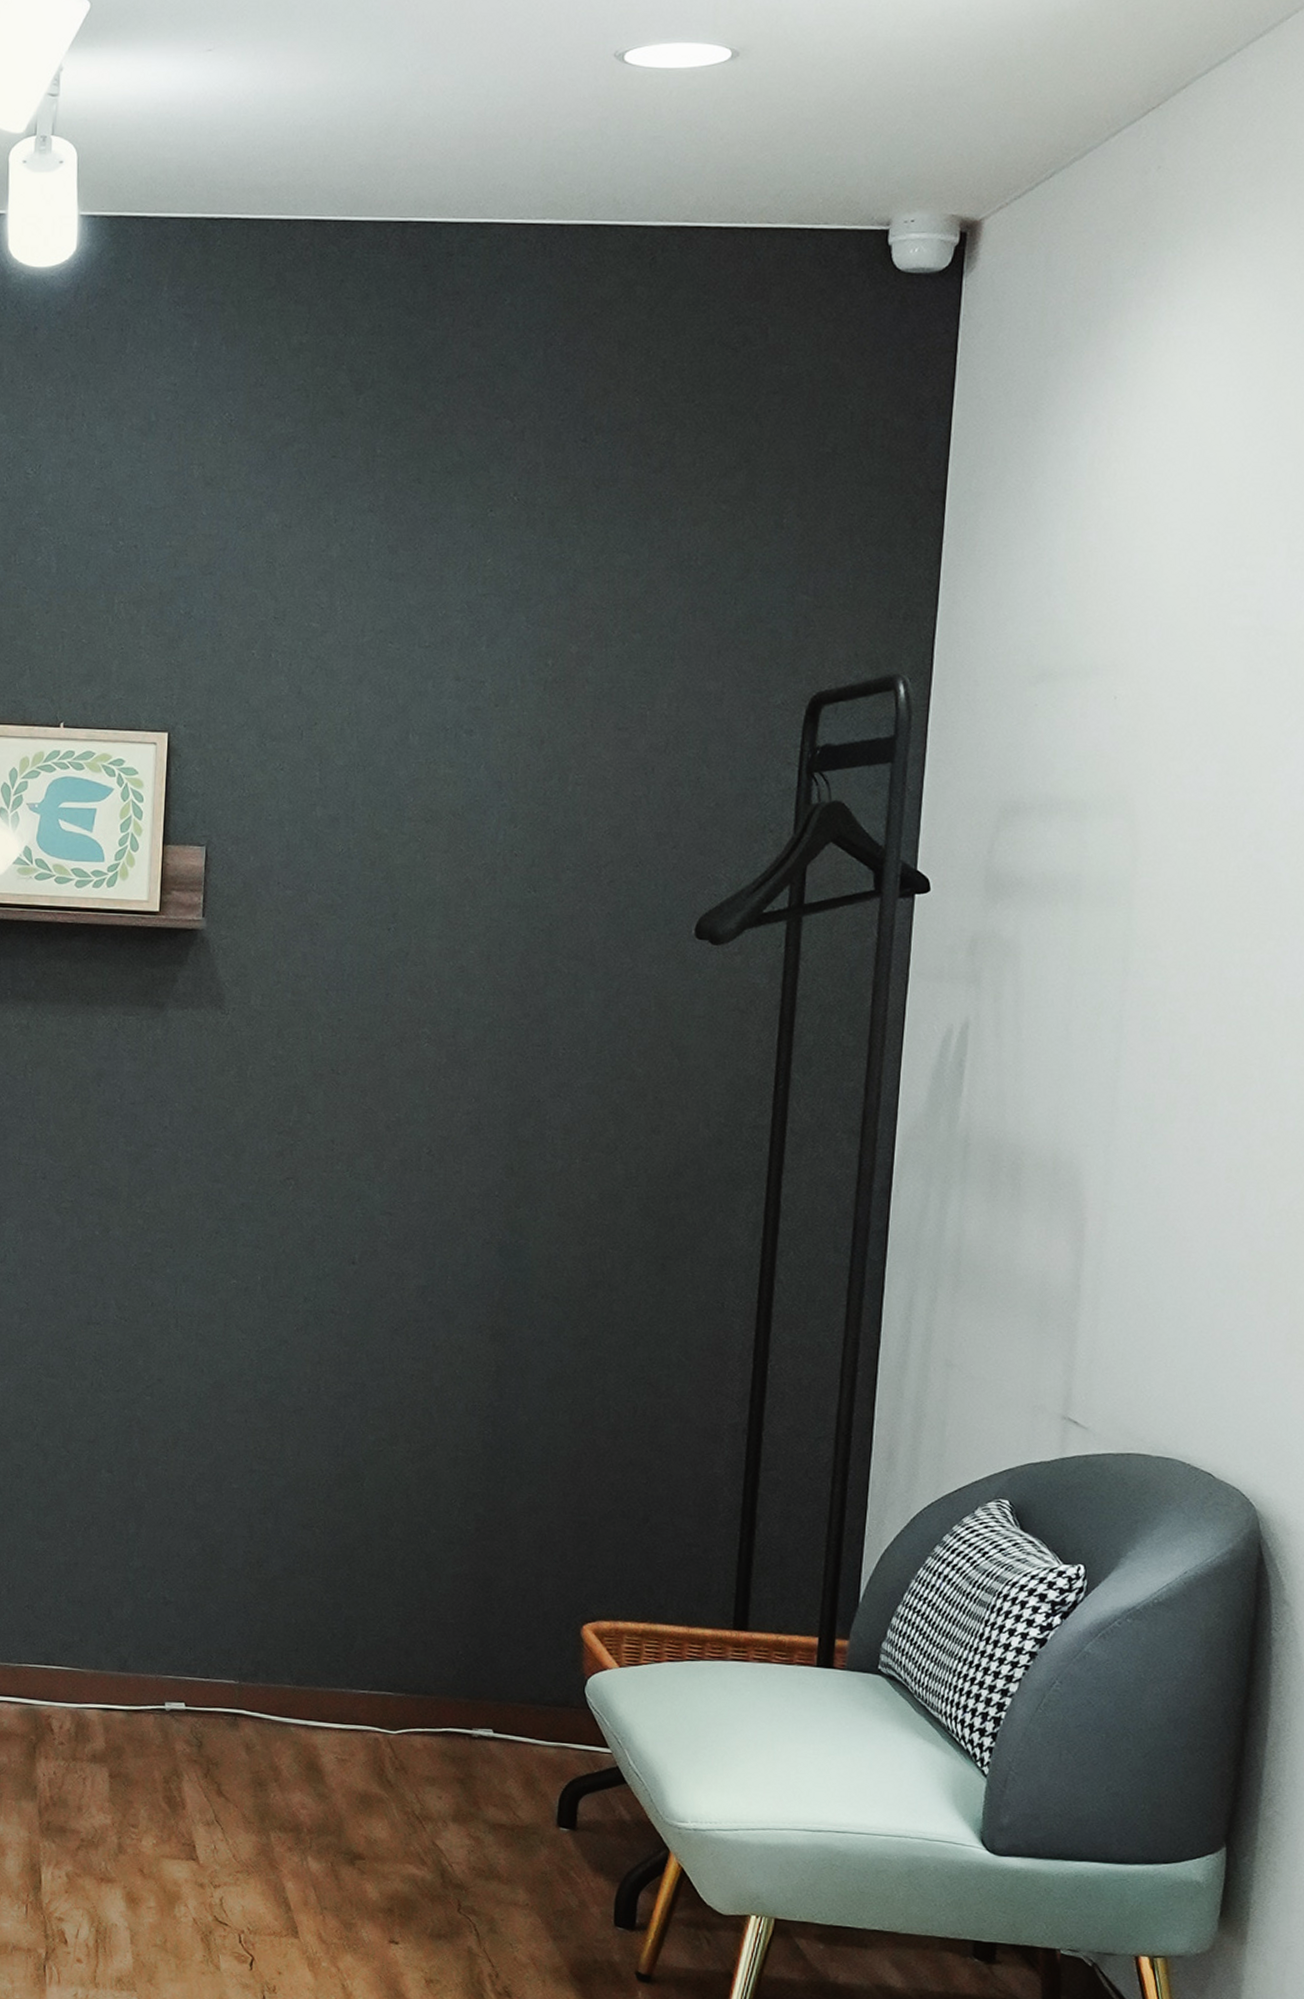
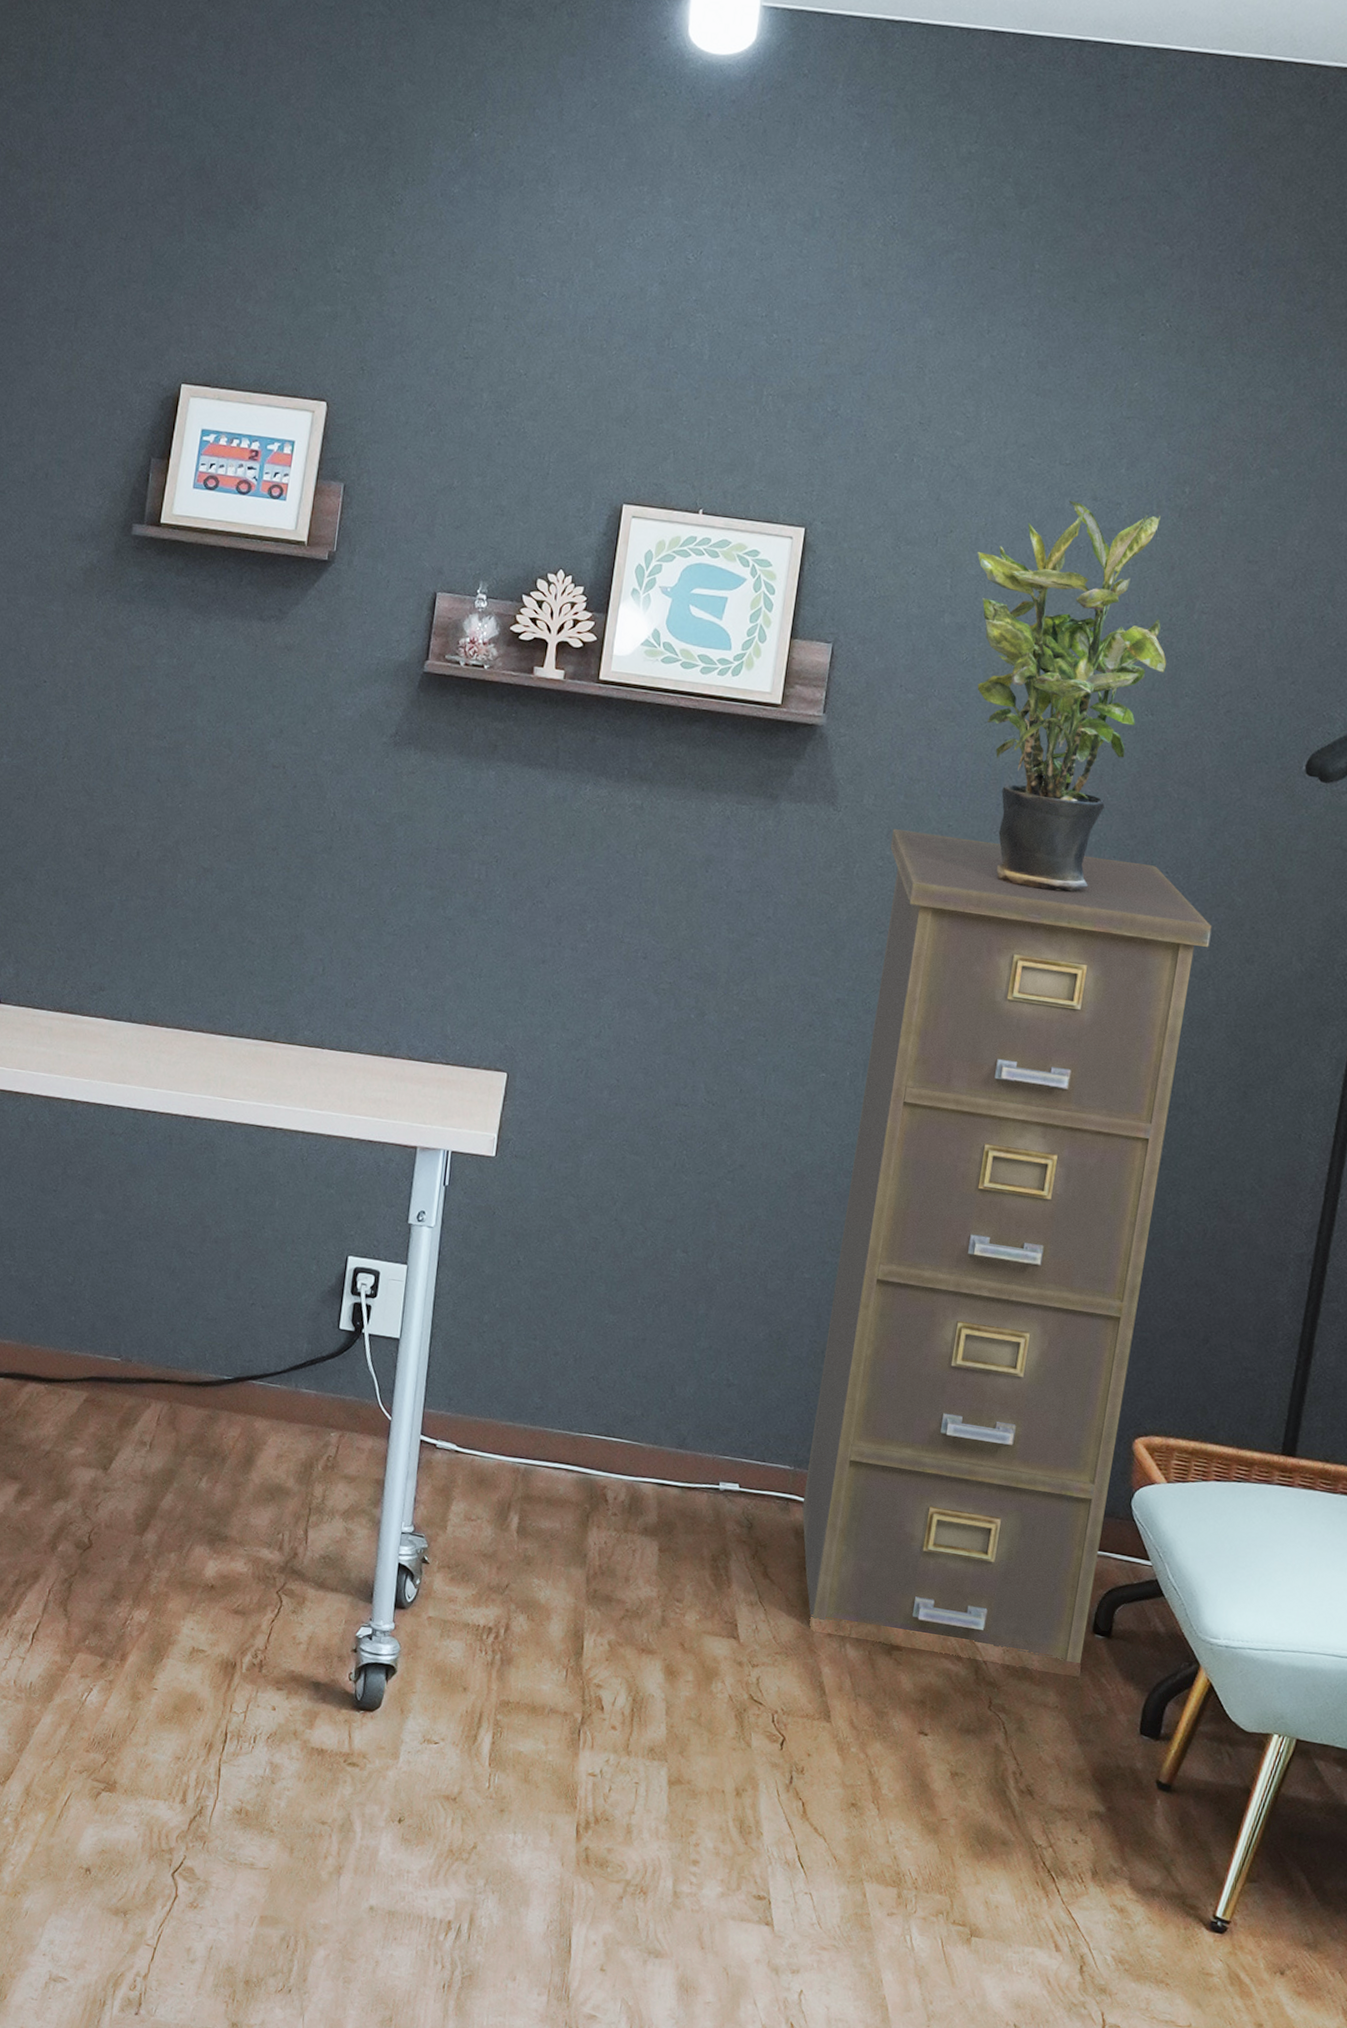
filing cabinet: none [250,1027,615,1859] -> present [802,829,1212,1664]
potted plant: none [344,682,545,1077] -> present [977,500,1167,892]

